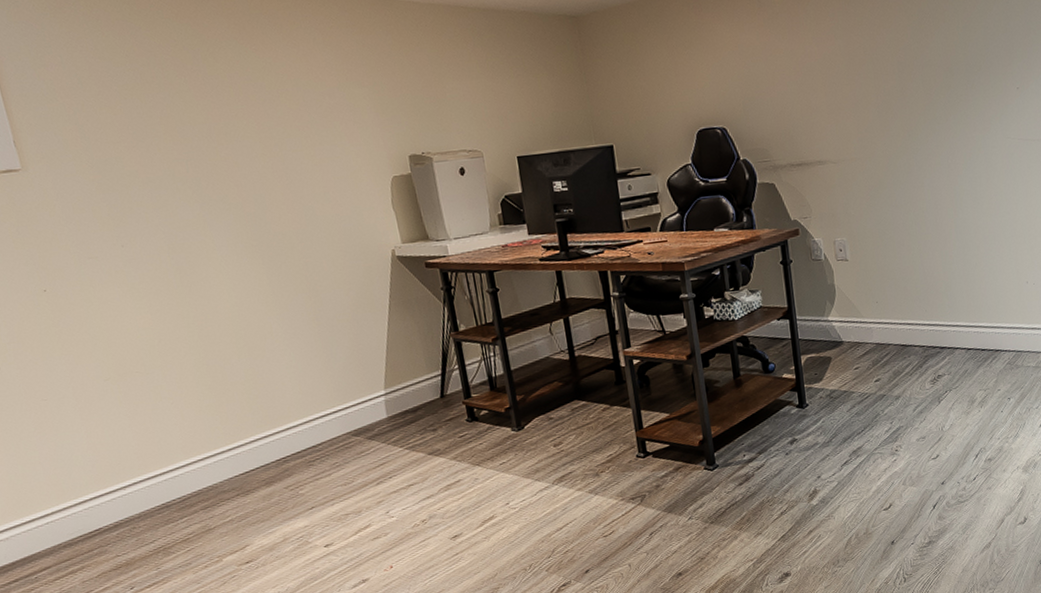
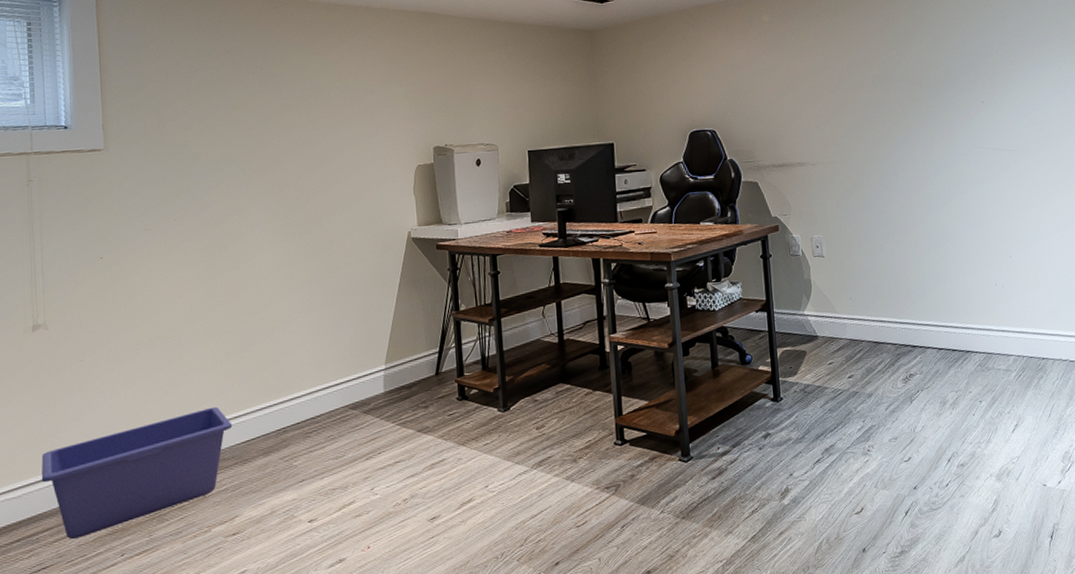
storage bin: none [22,440,228,577] -> present [41,406,233,540]

